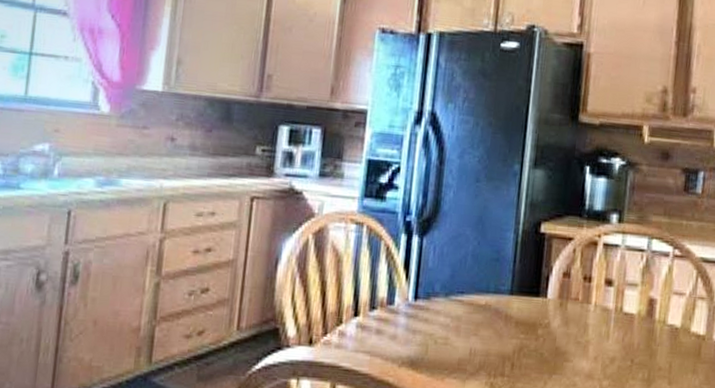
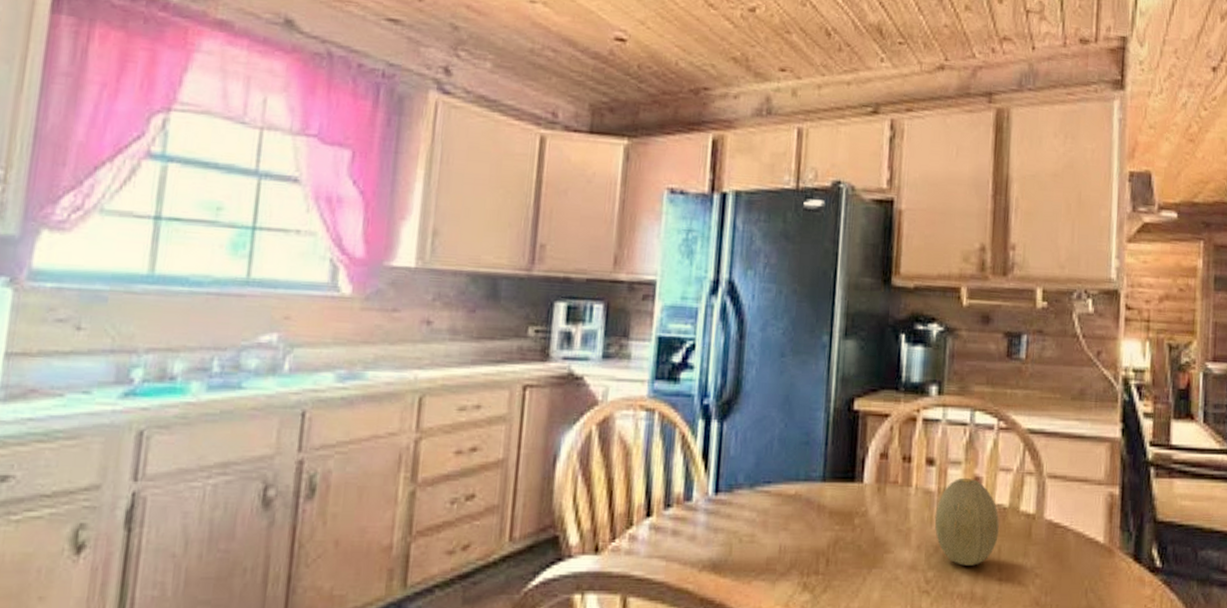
fruit: none [611,299,671,378] -> present [934,479,999,566]

